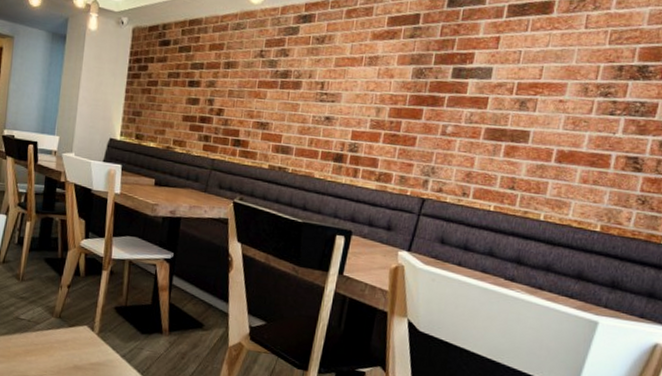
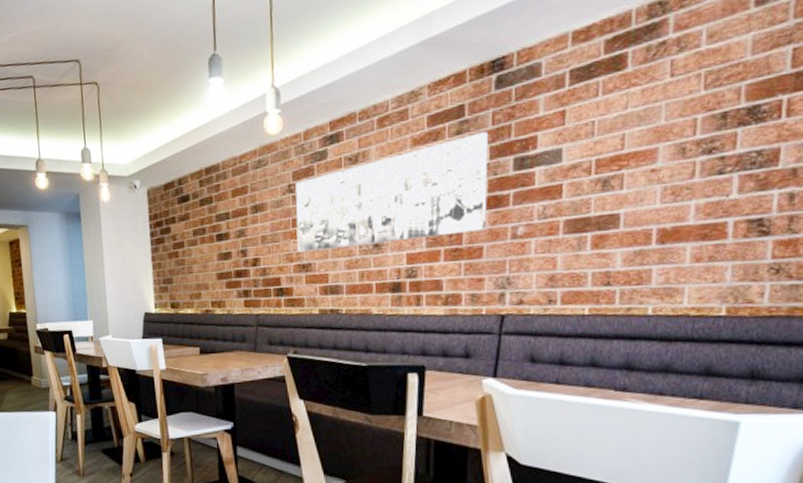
wall art: none [259,40,436,124] -> present [295,132,489,253]

